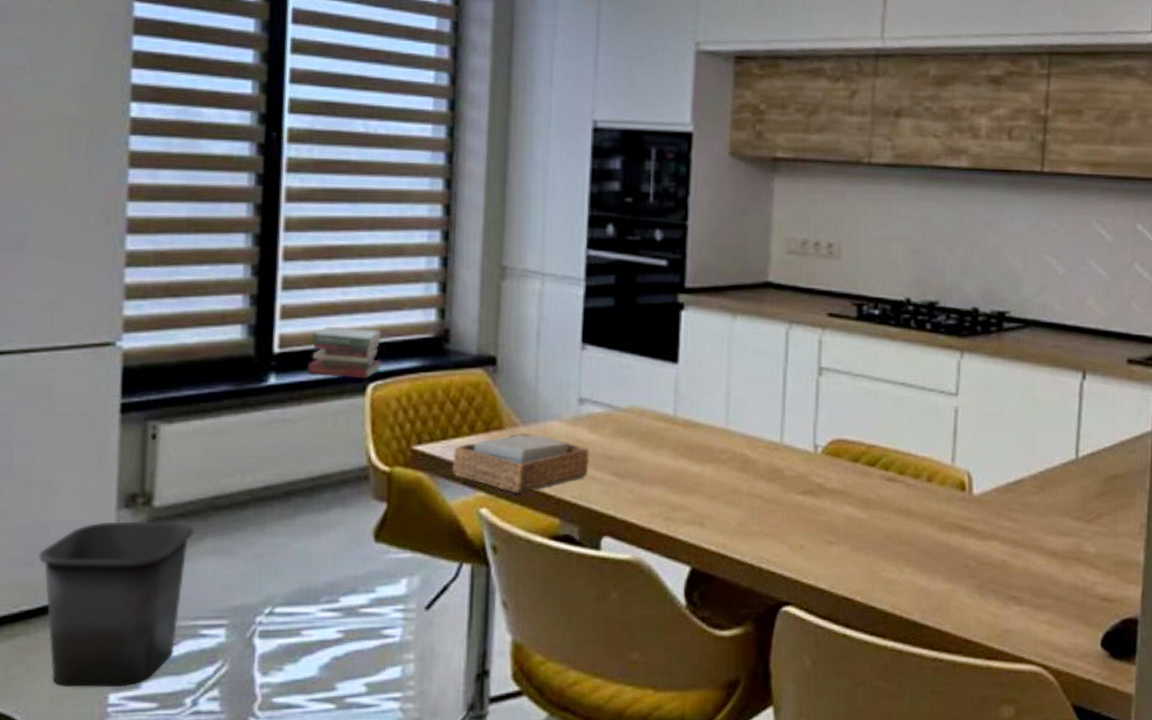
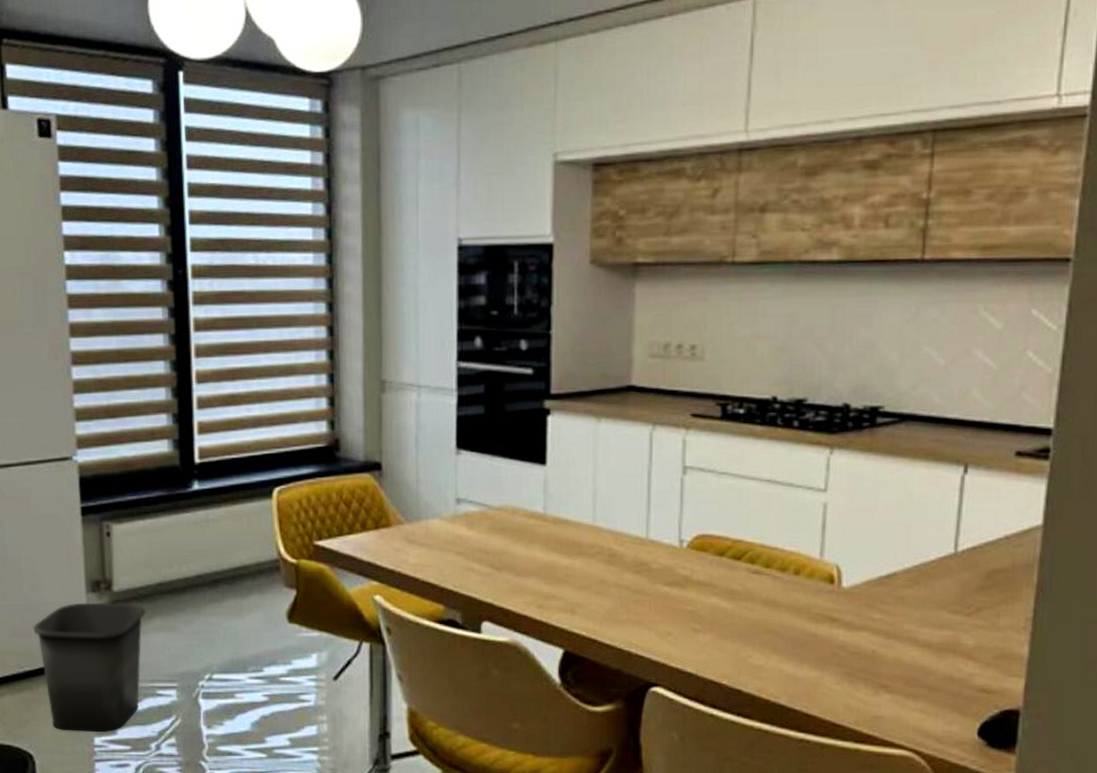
books: present [307,326,382,379] -> none [223,438,283,484]
napkin holder: present [451,432,590,493] -> none [348,529,469,583]

